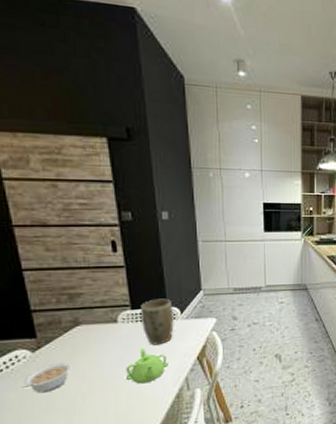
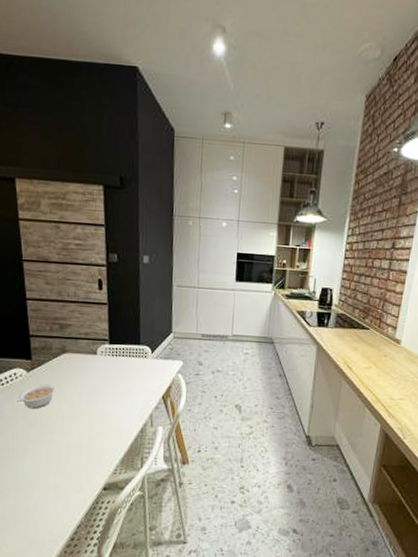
teapot: present [125,347,169,384] -> none [98,380,136,414]
plant pot: present [140,298,175,345] -> none [116,336,146,380]

